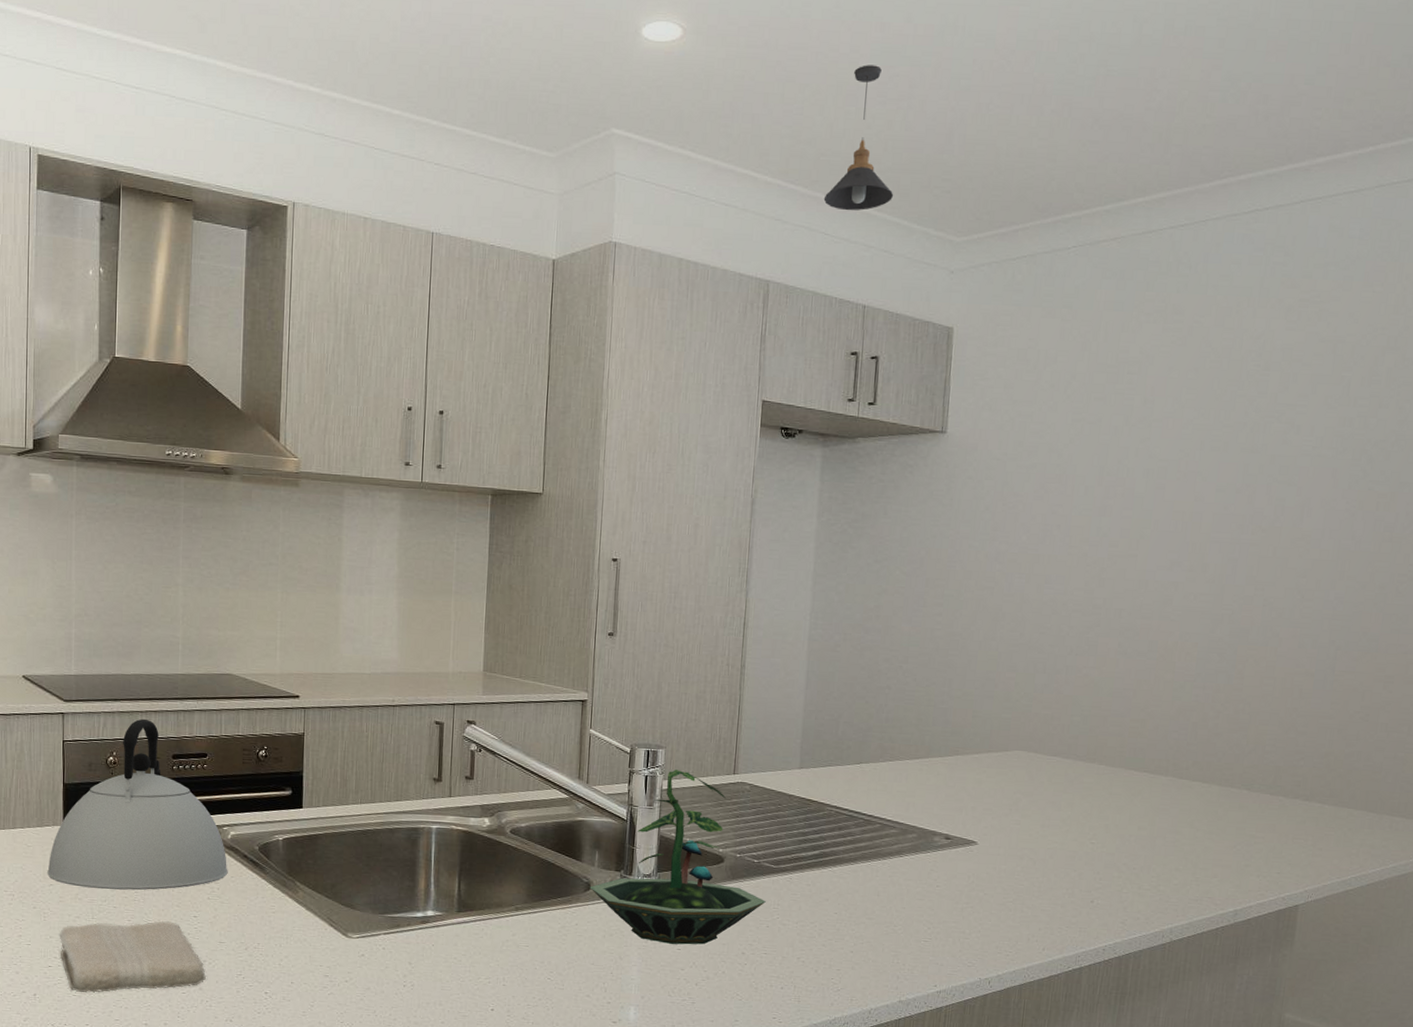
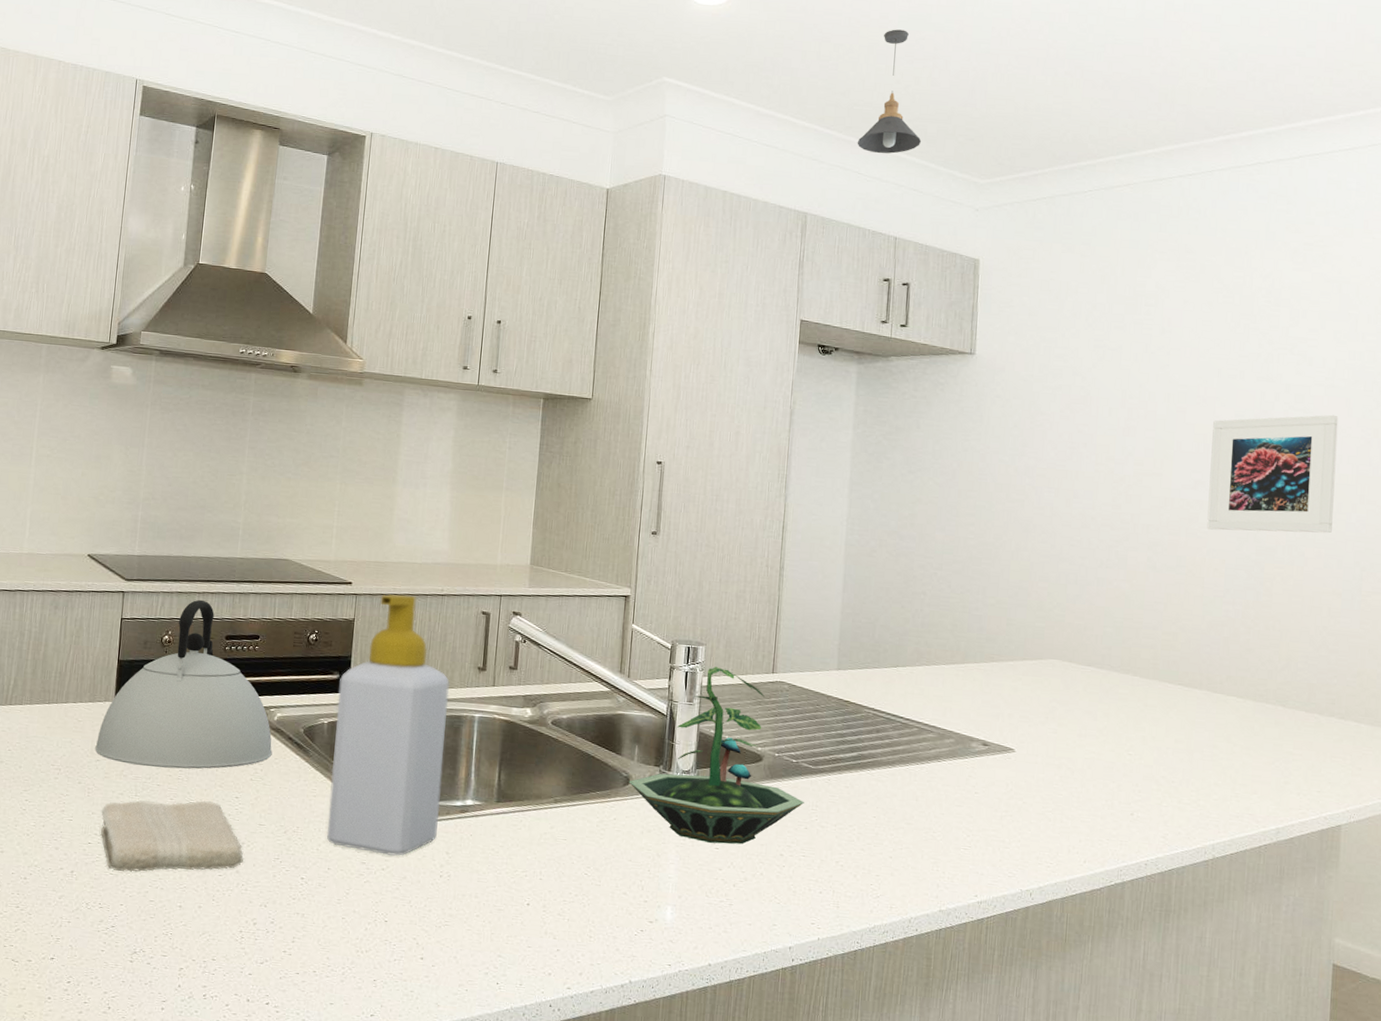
soap bottle: none [288,706,405,969] -> present [327,594,449,857]
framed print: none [1181,486,1324,613] -> present [1207,414,1339,534]

